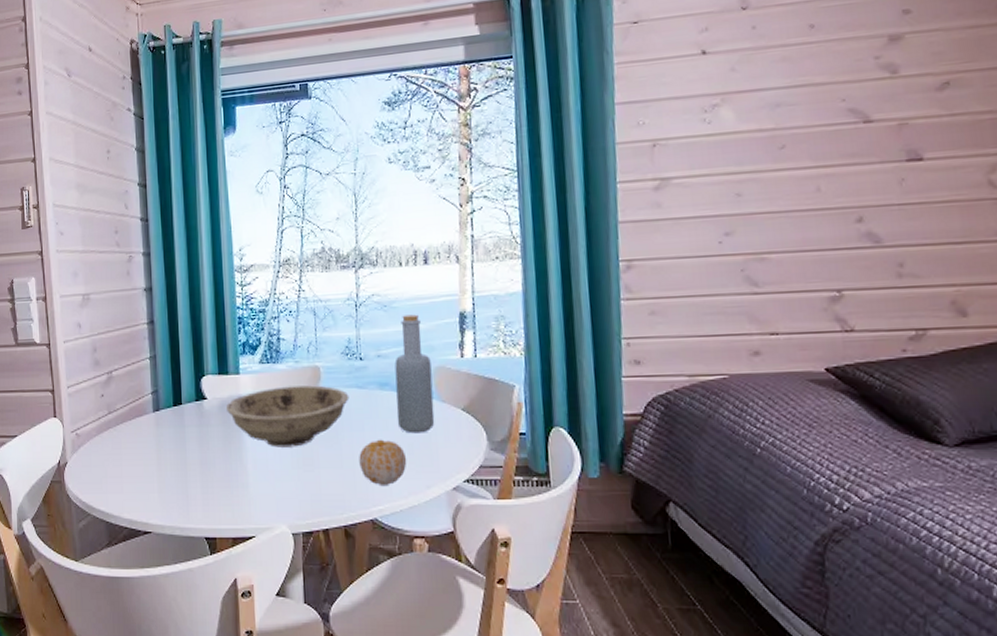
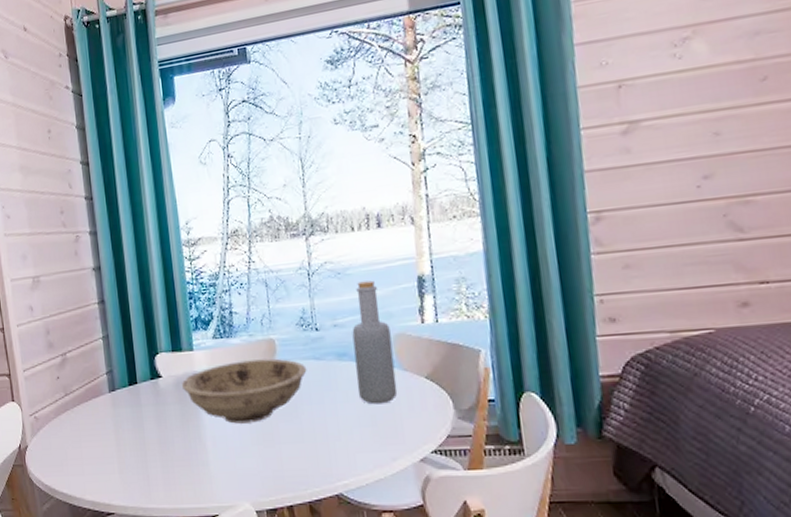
fruit: present [359,439,407,487] -> none [320,411,371,460]

